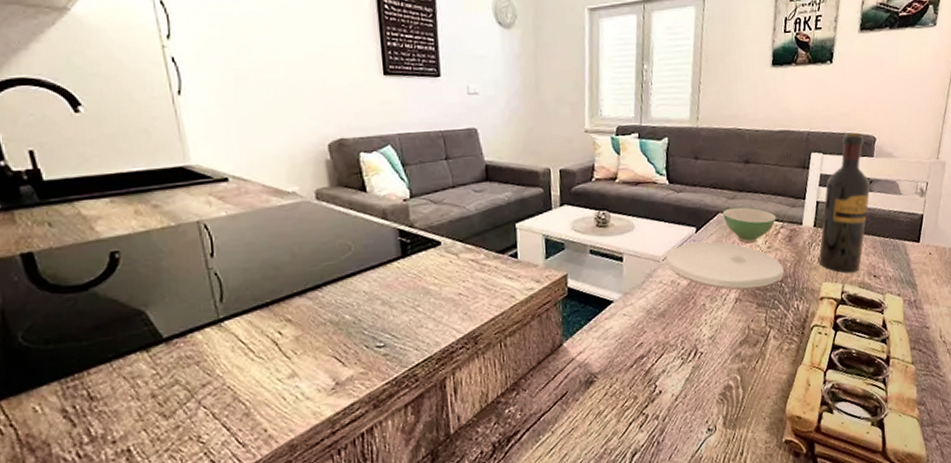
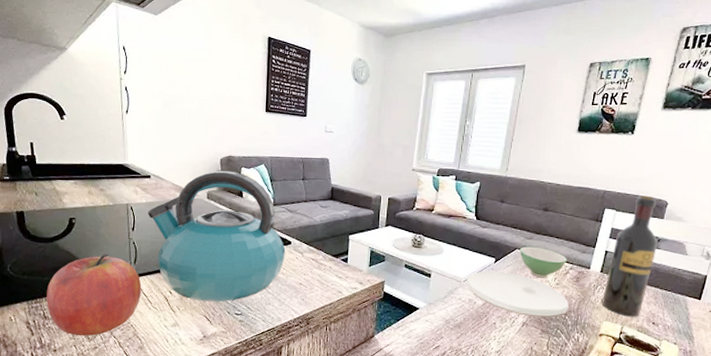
fruit: none [87,292,237,416] -> present [46,252,142,336]
kettle: none [230,158,436,339] -> present [147,170,286,302]

